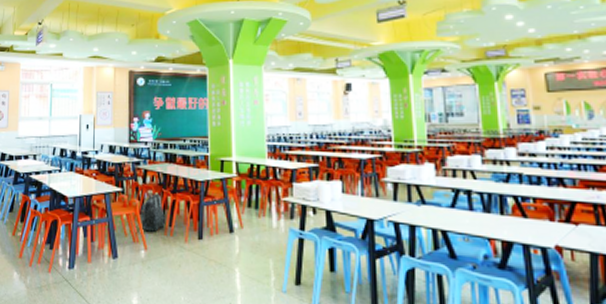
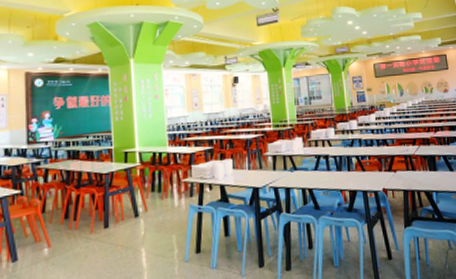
backpack: present [140,192,166,232] -> none [41,190,71,229]

